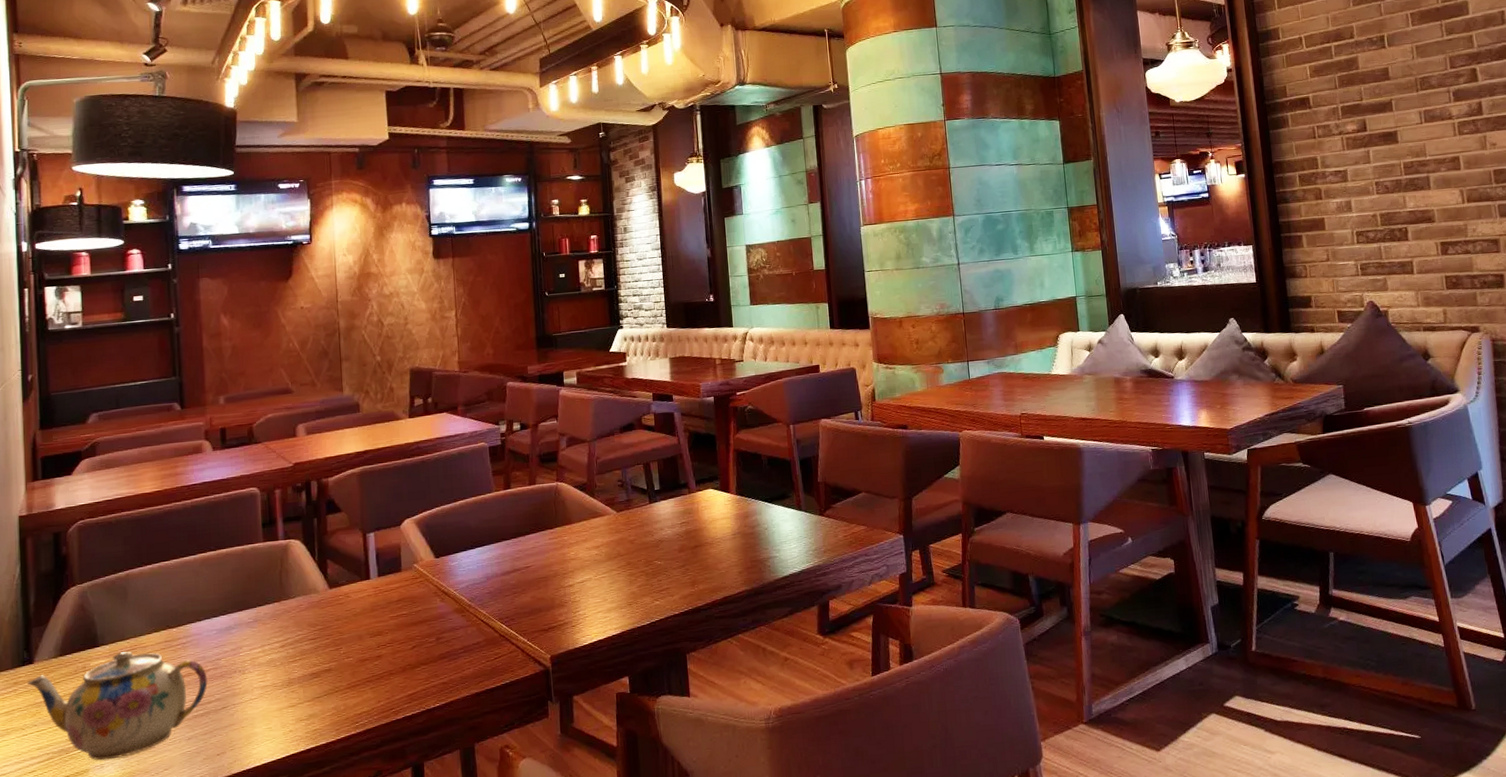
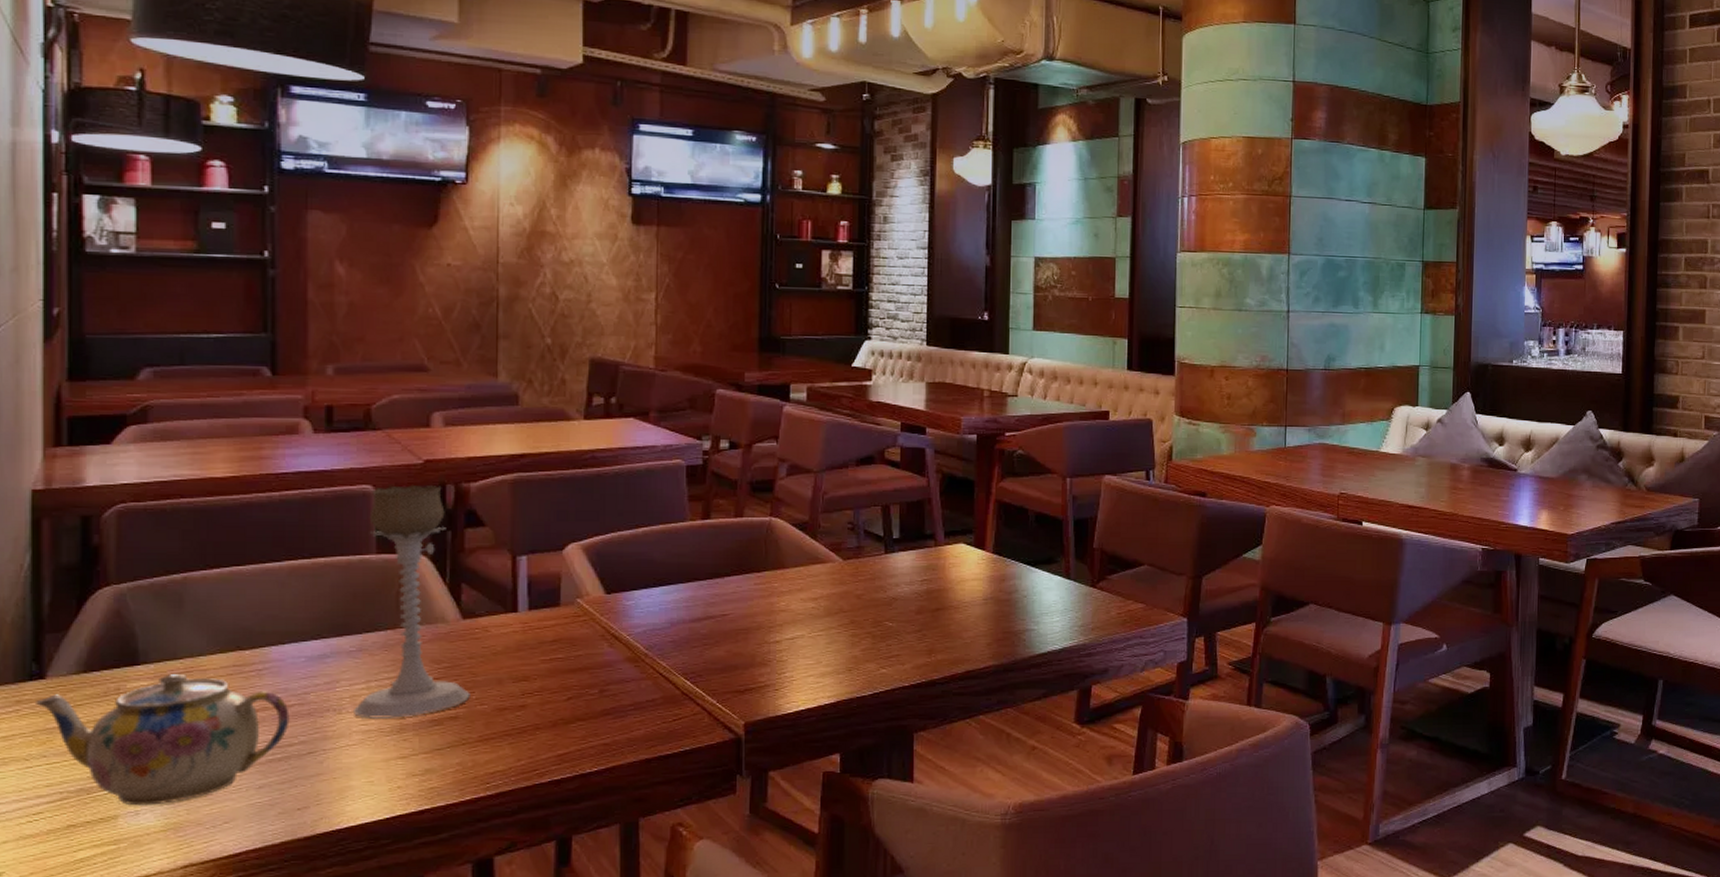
candle holder: none [253,483,339,676] -> present [352,484,470,719]

